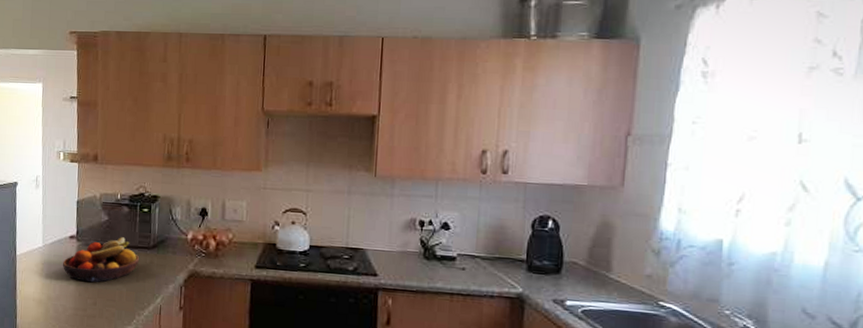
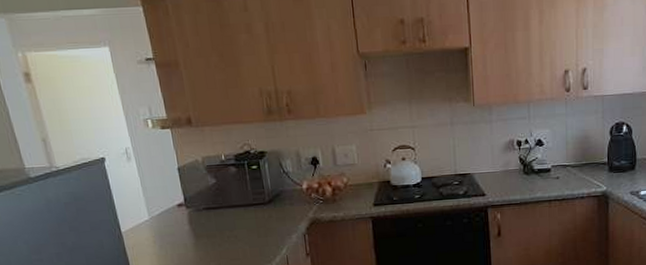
fruit bowl: present [62,237,140,283] -> none [175,197,257,247]

